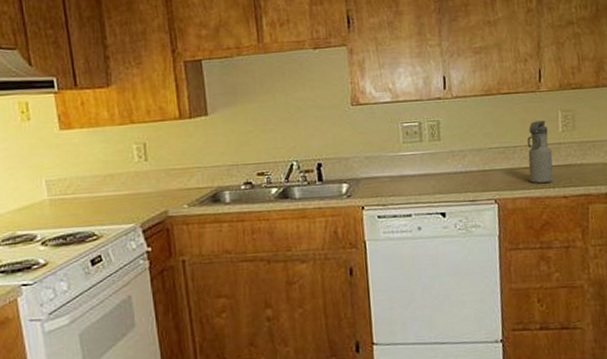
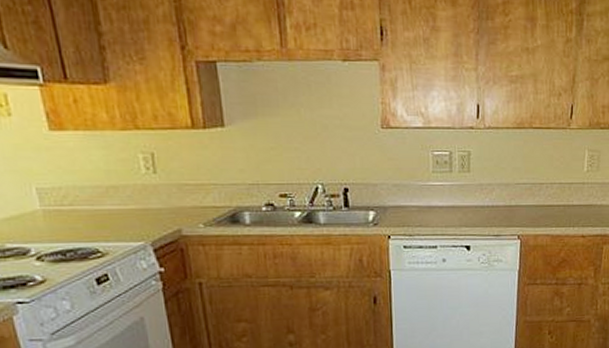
water bottle: present [527,120,553,184] -> none [552,159,576,222]

